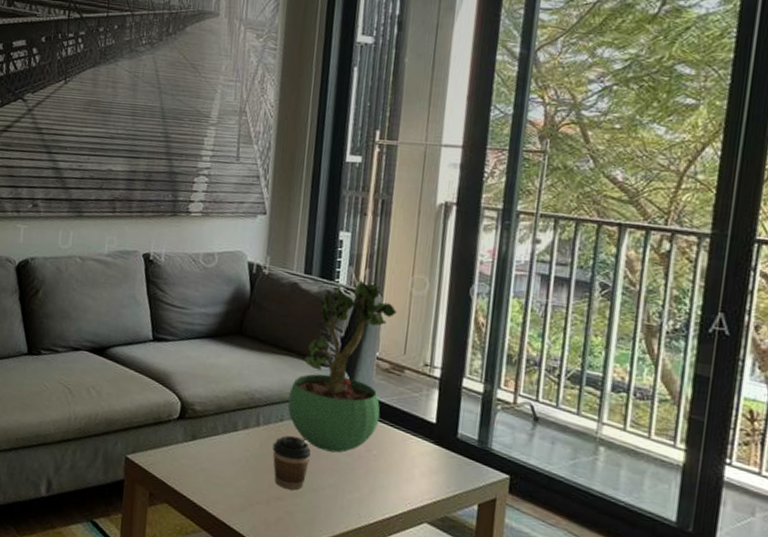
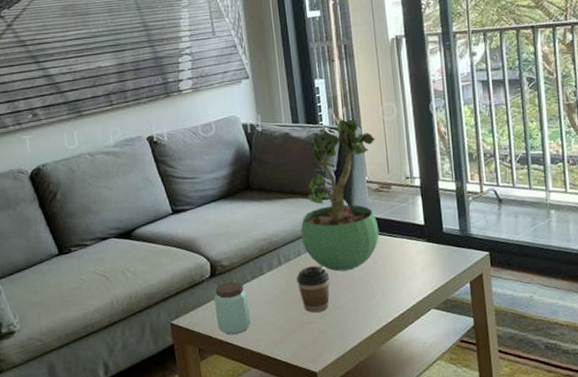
peanut butter: none [174,429,215,489] -> present [214,281,251,335]

